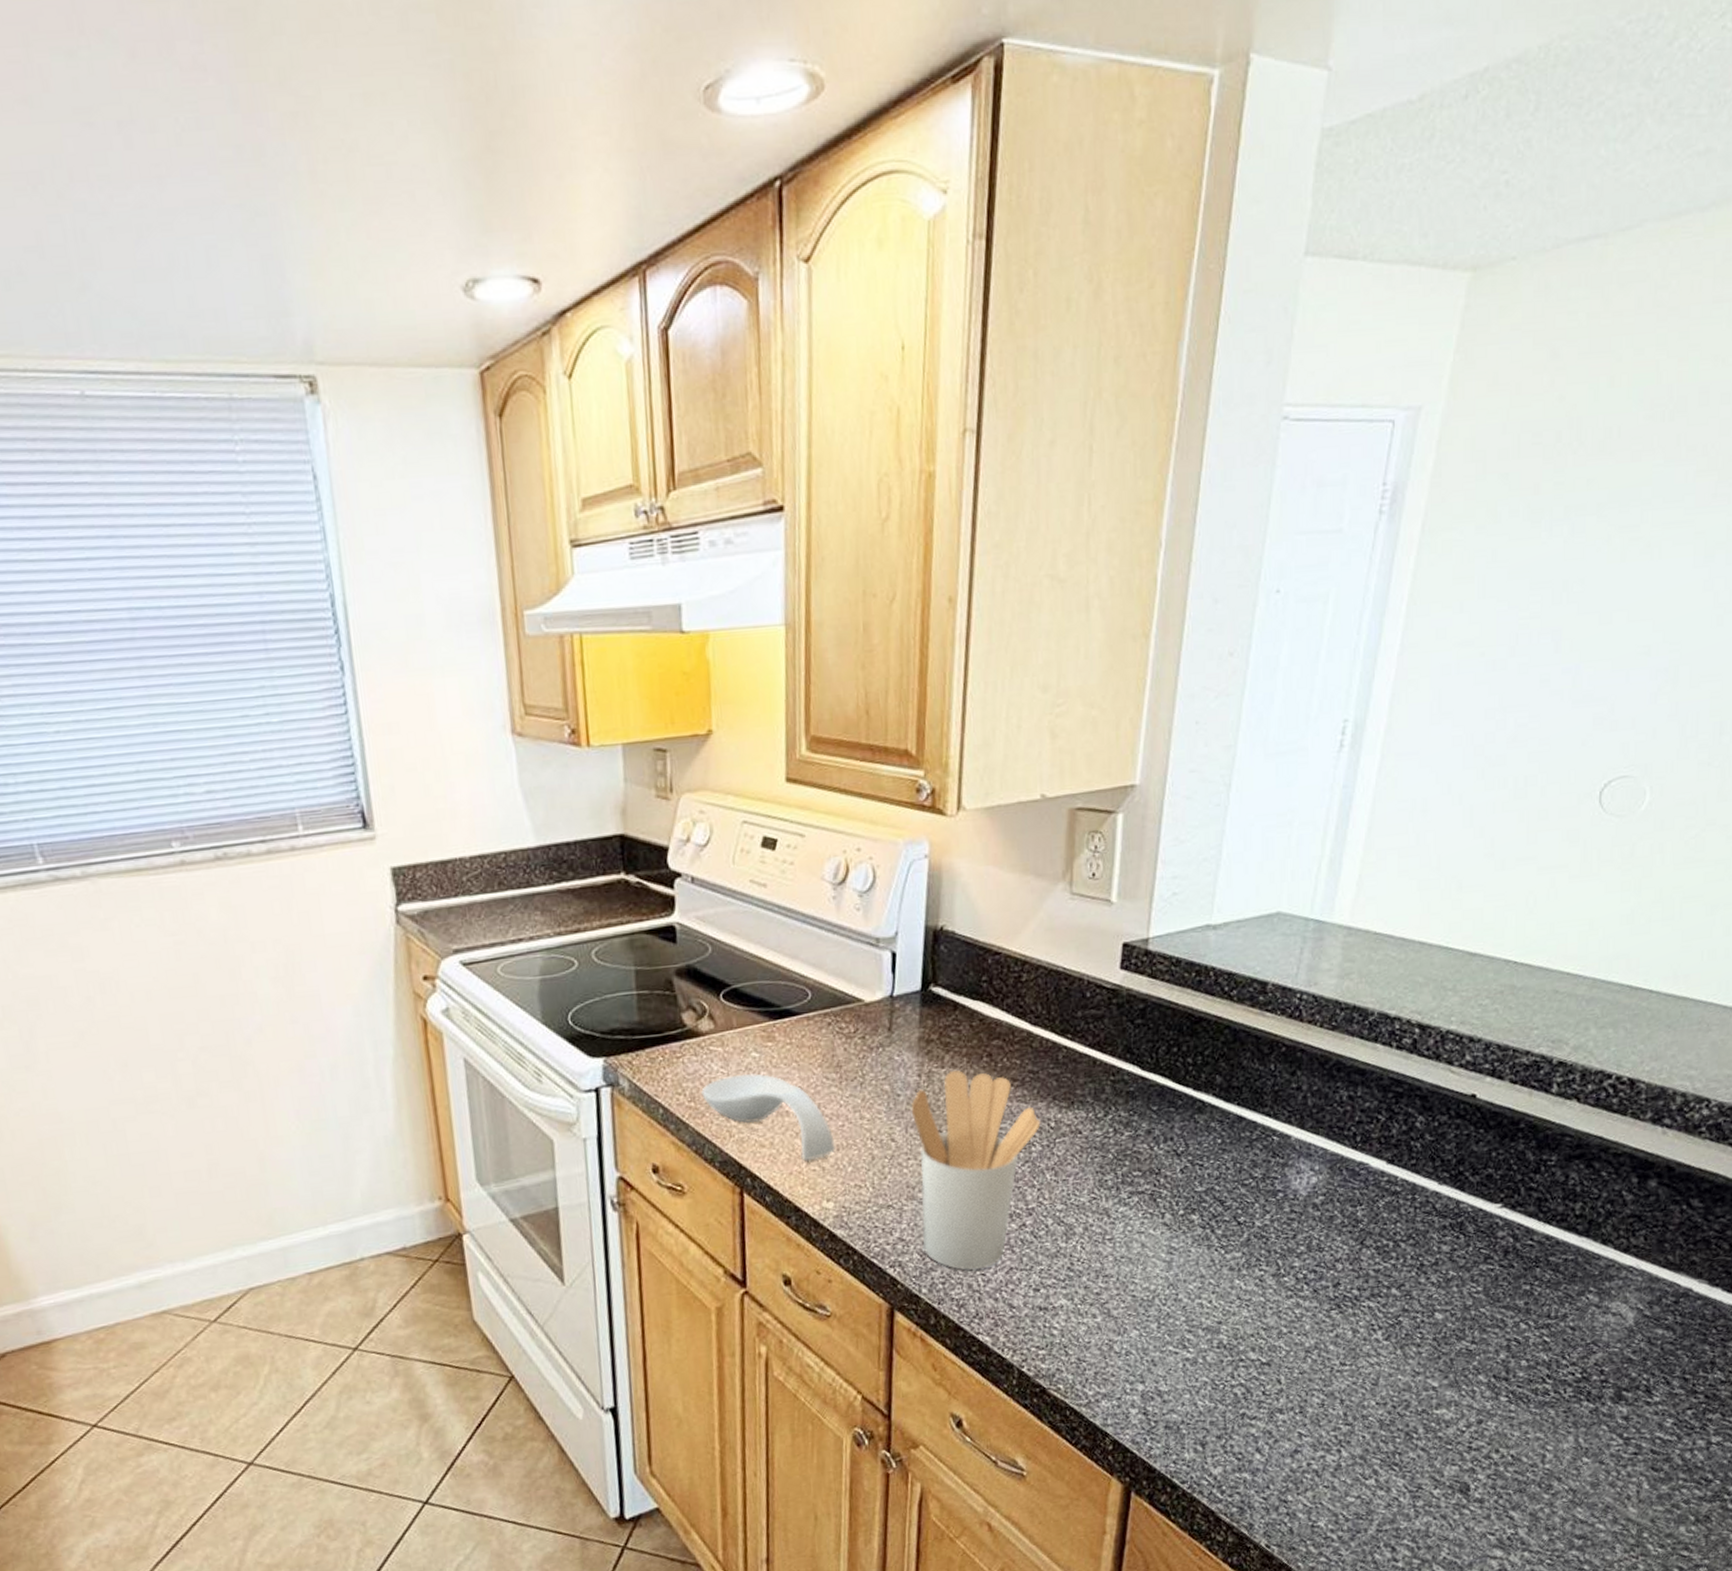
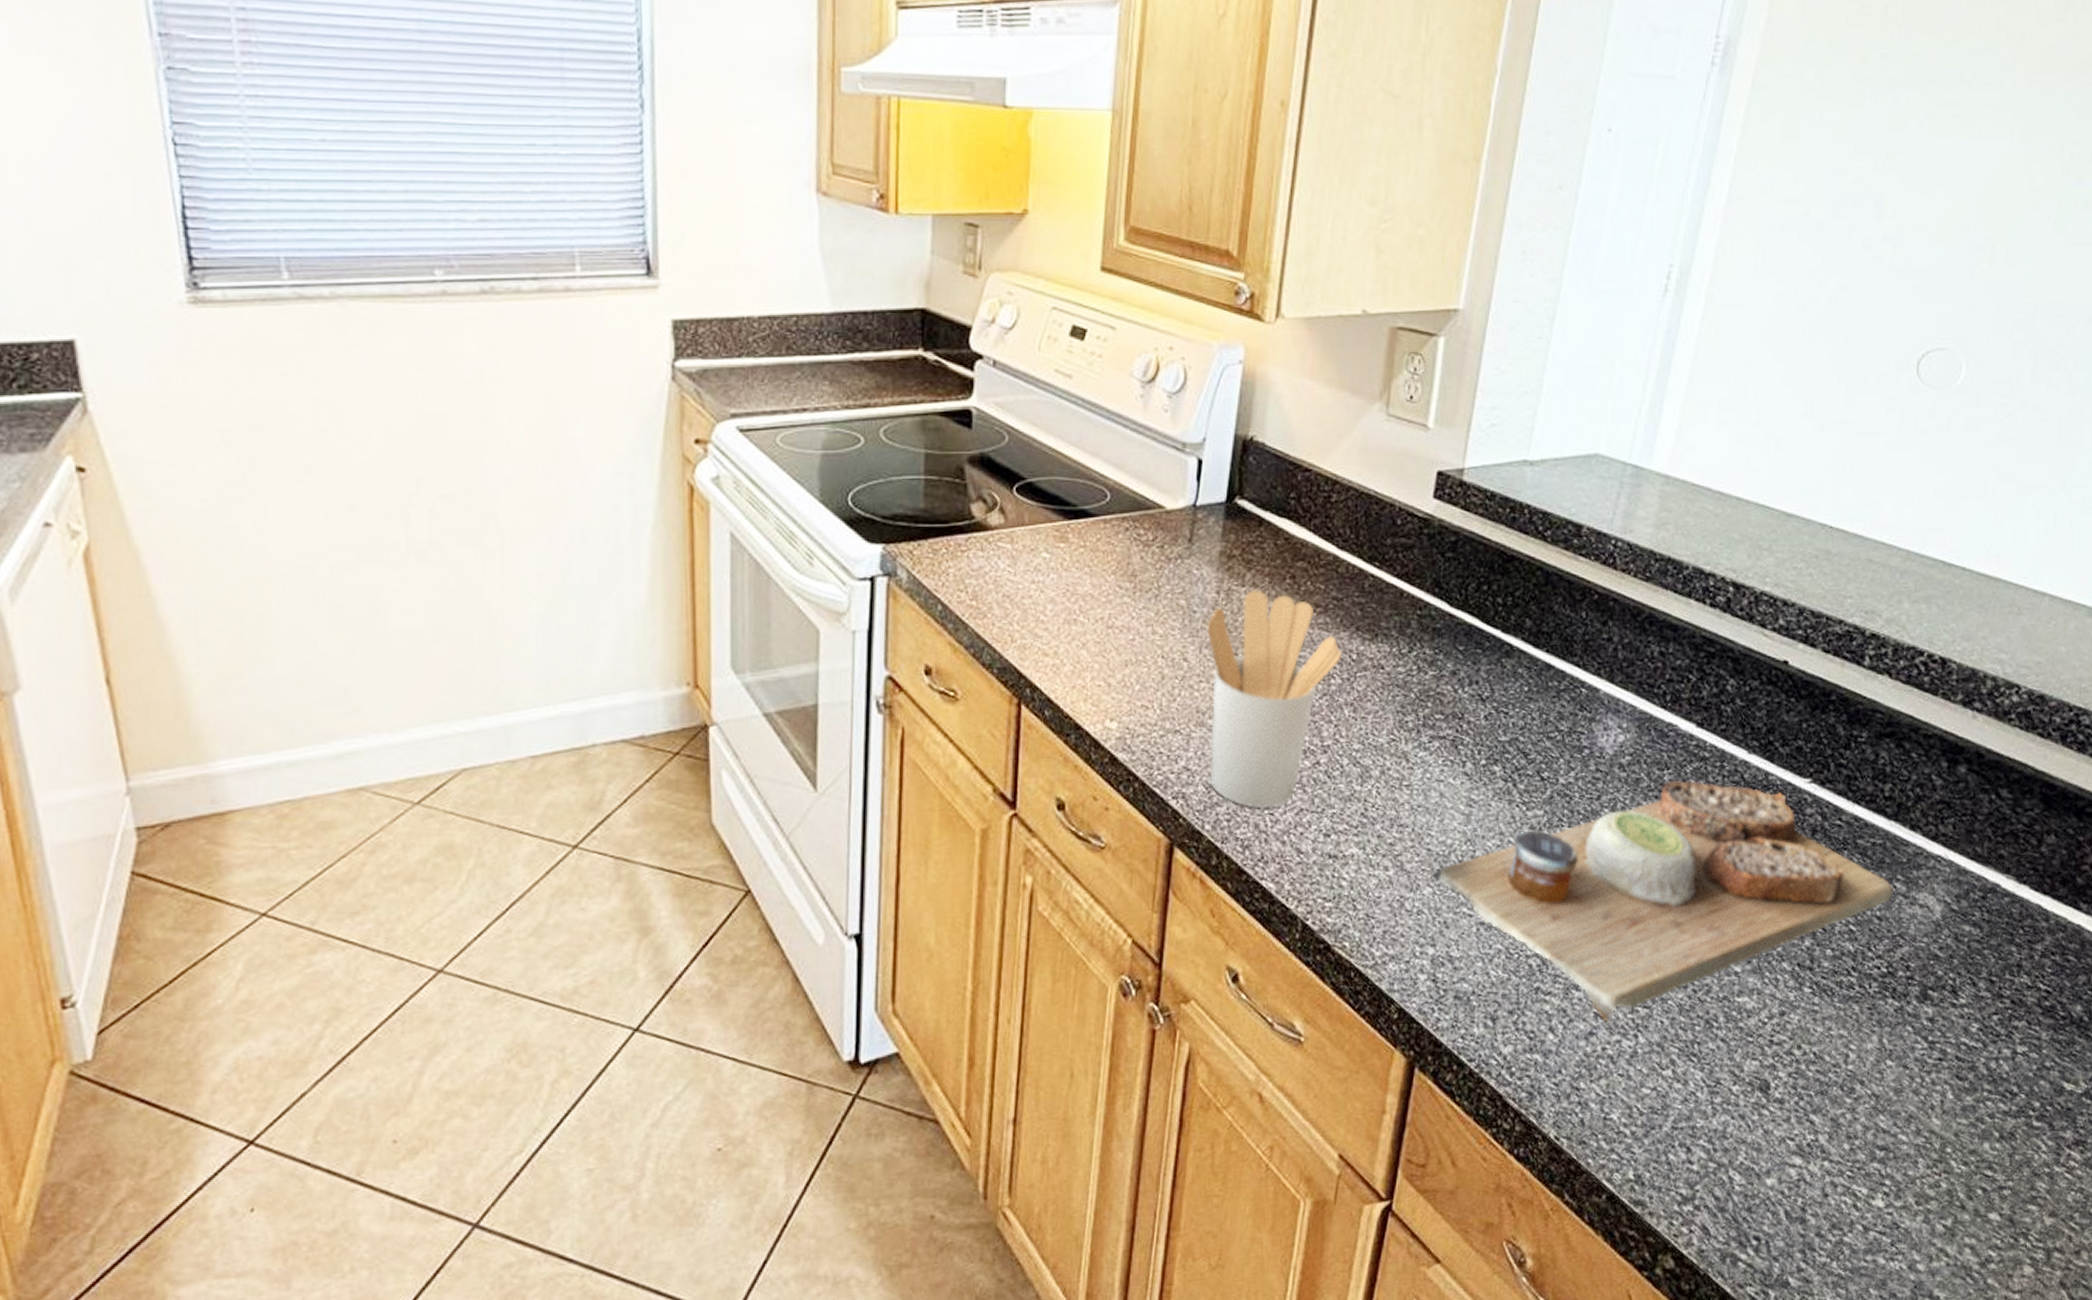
spoon rest: present [701,1074,835,1162] -> none [985,575,1123,676]
cutting board: none [1136,1214,1586,1441] -> present [1430,780,1893,1023]

